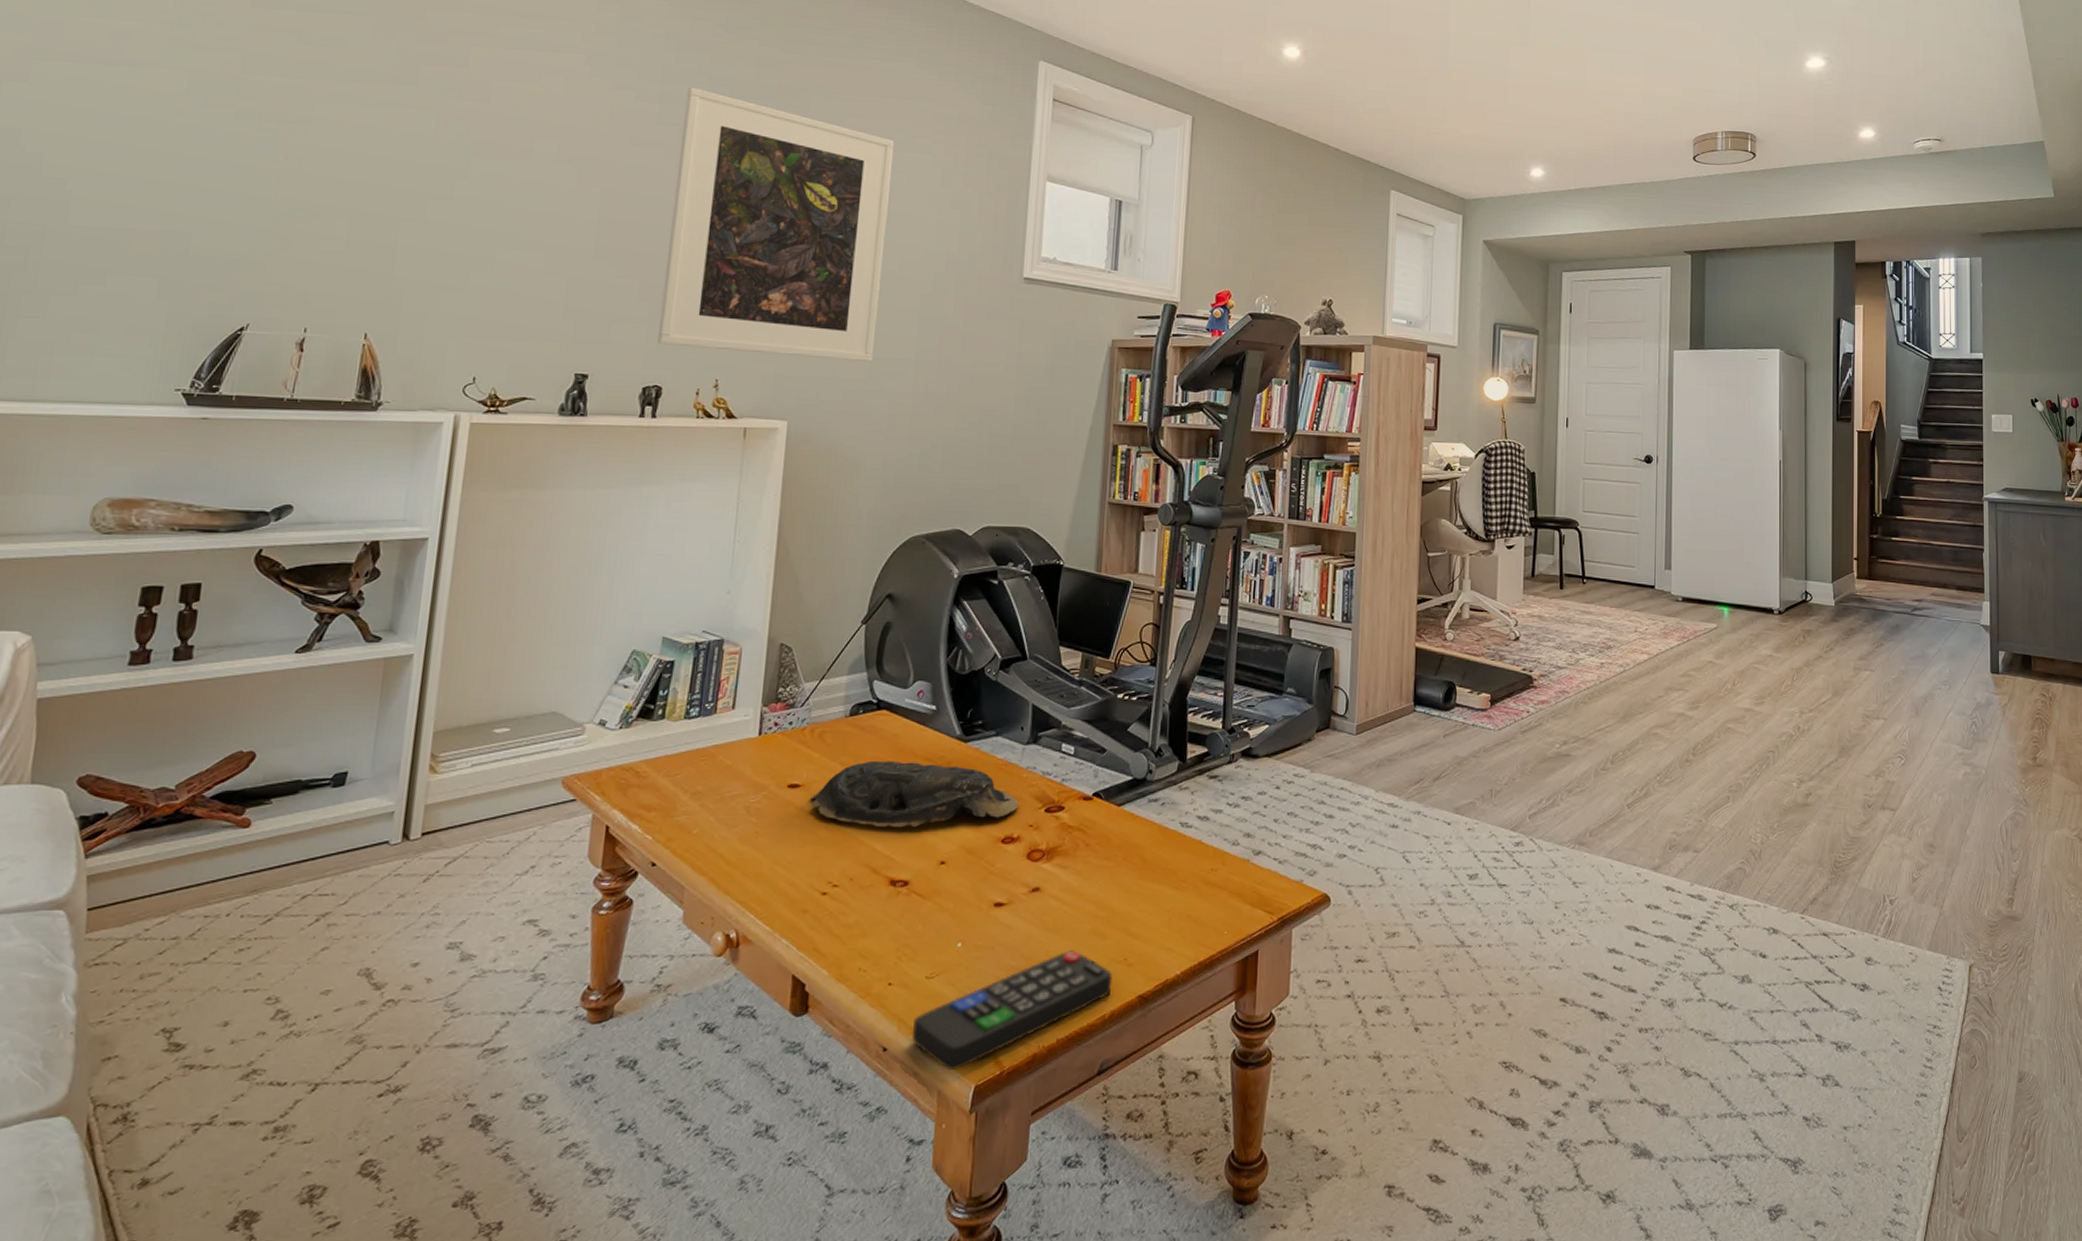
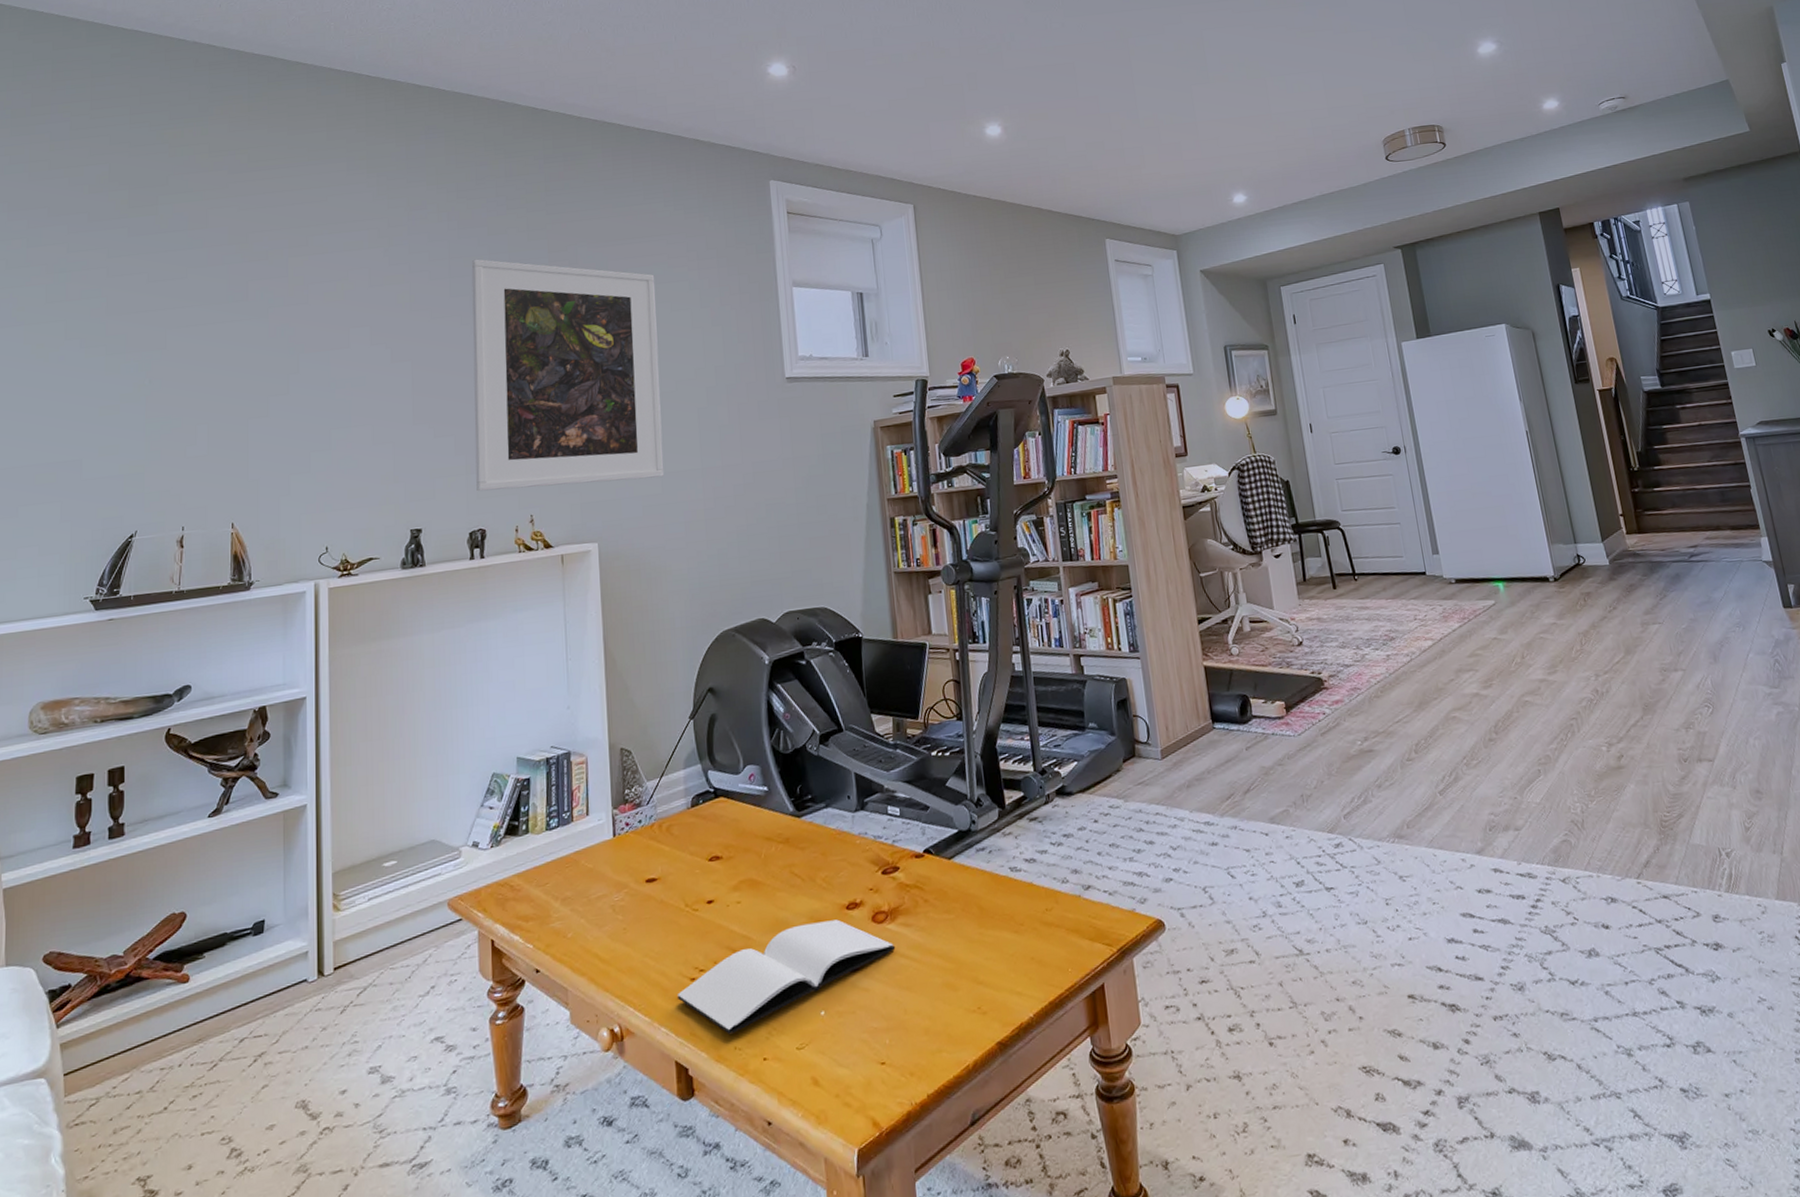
book: none [805,852,1048,954] -> present [678,919,896,1034]
decorative bowl: present [810,760,1019,828] -> none [667,841,857,909]
remote control: present [912,950,1113,1071] -> none [792,1005,971,1138]

